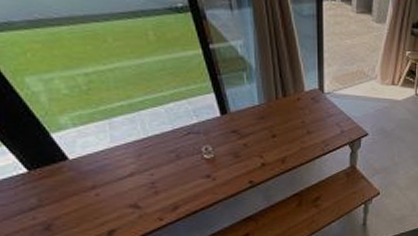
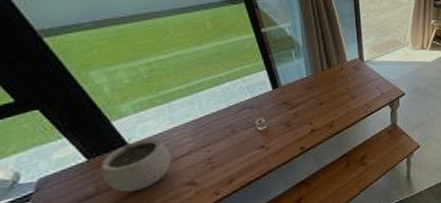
plant pot: none [42,152,114,208] -> present [101,137,172,193]

